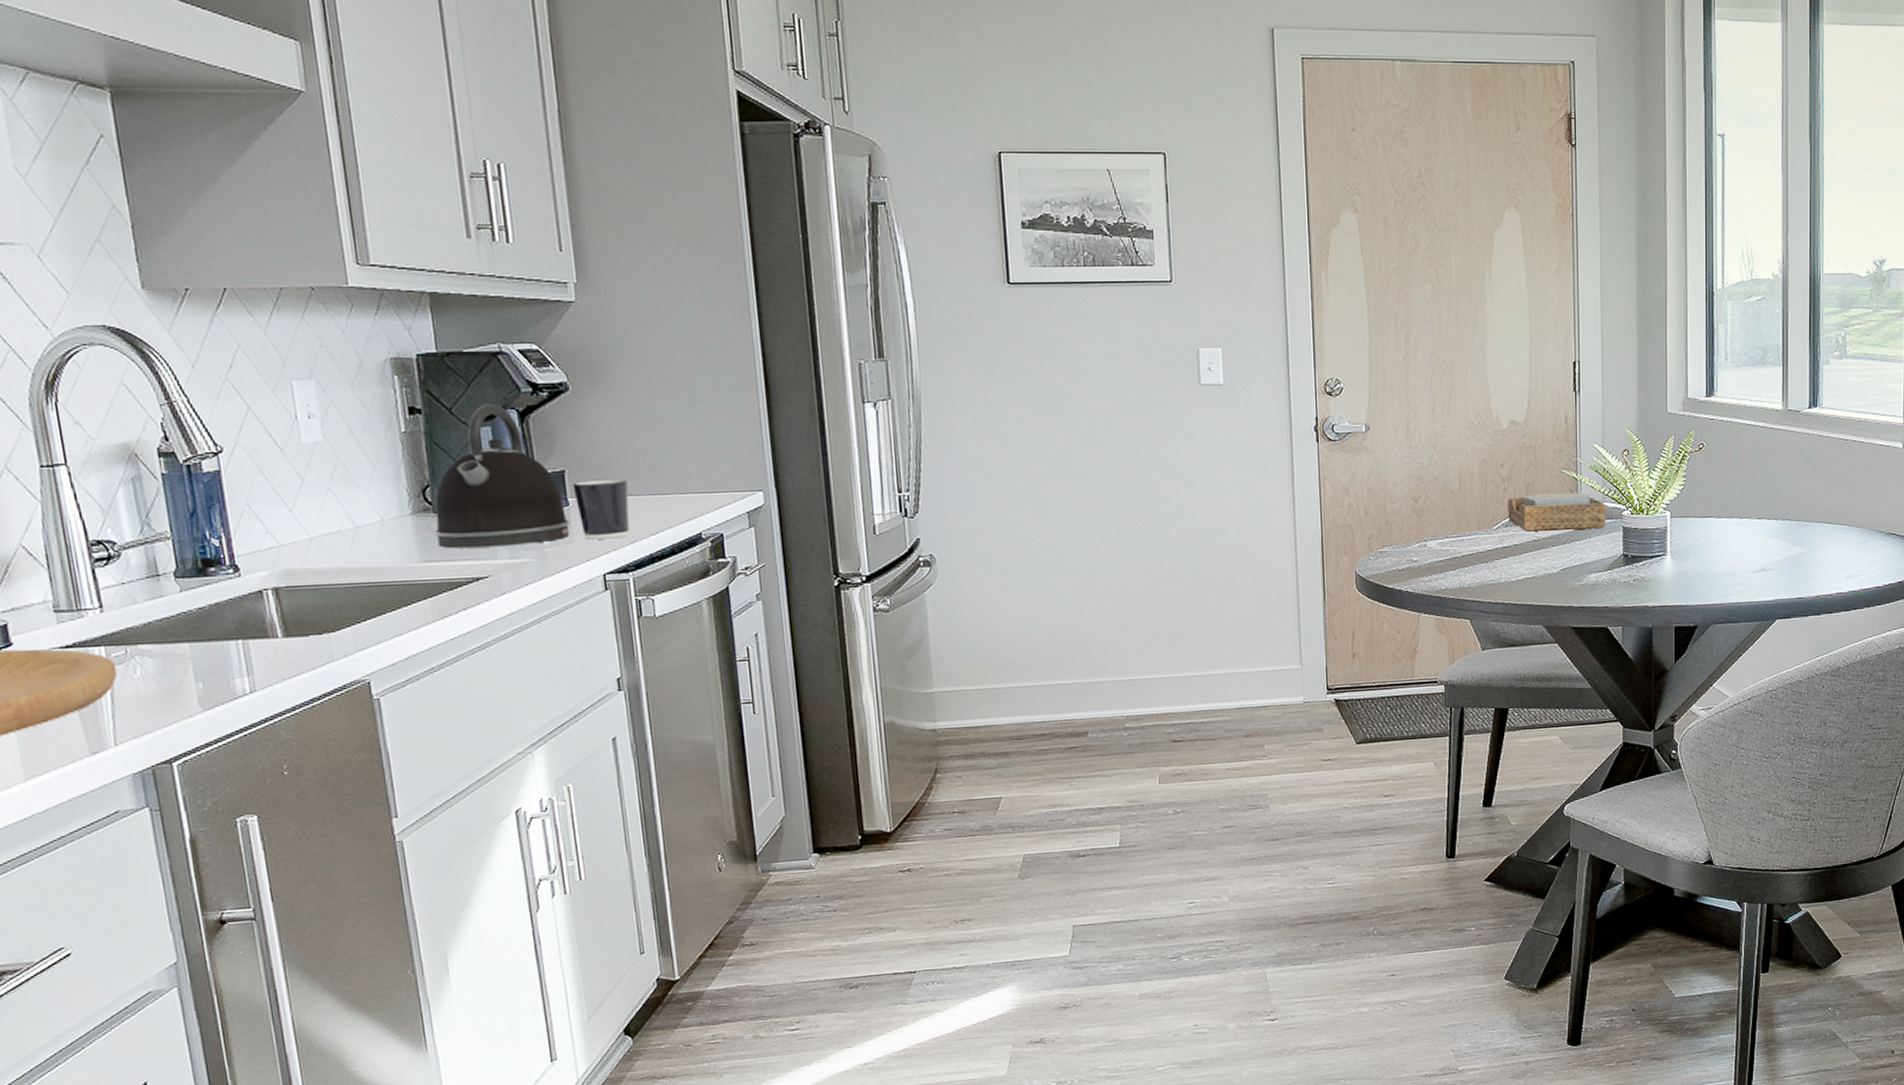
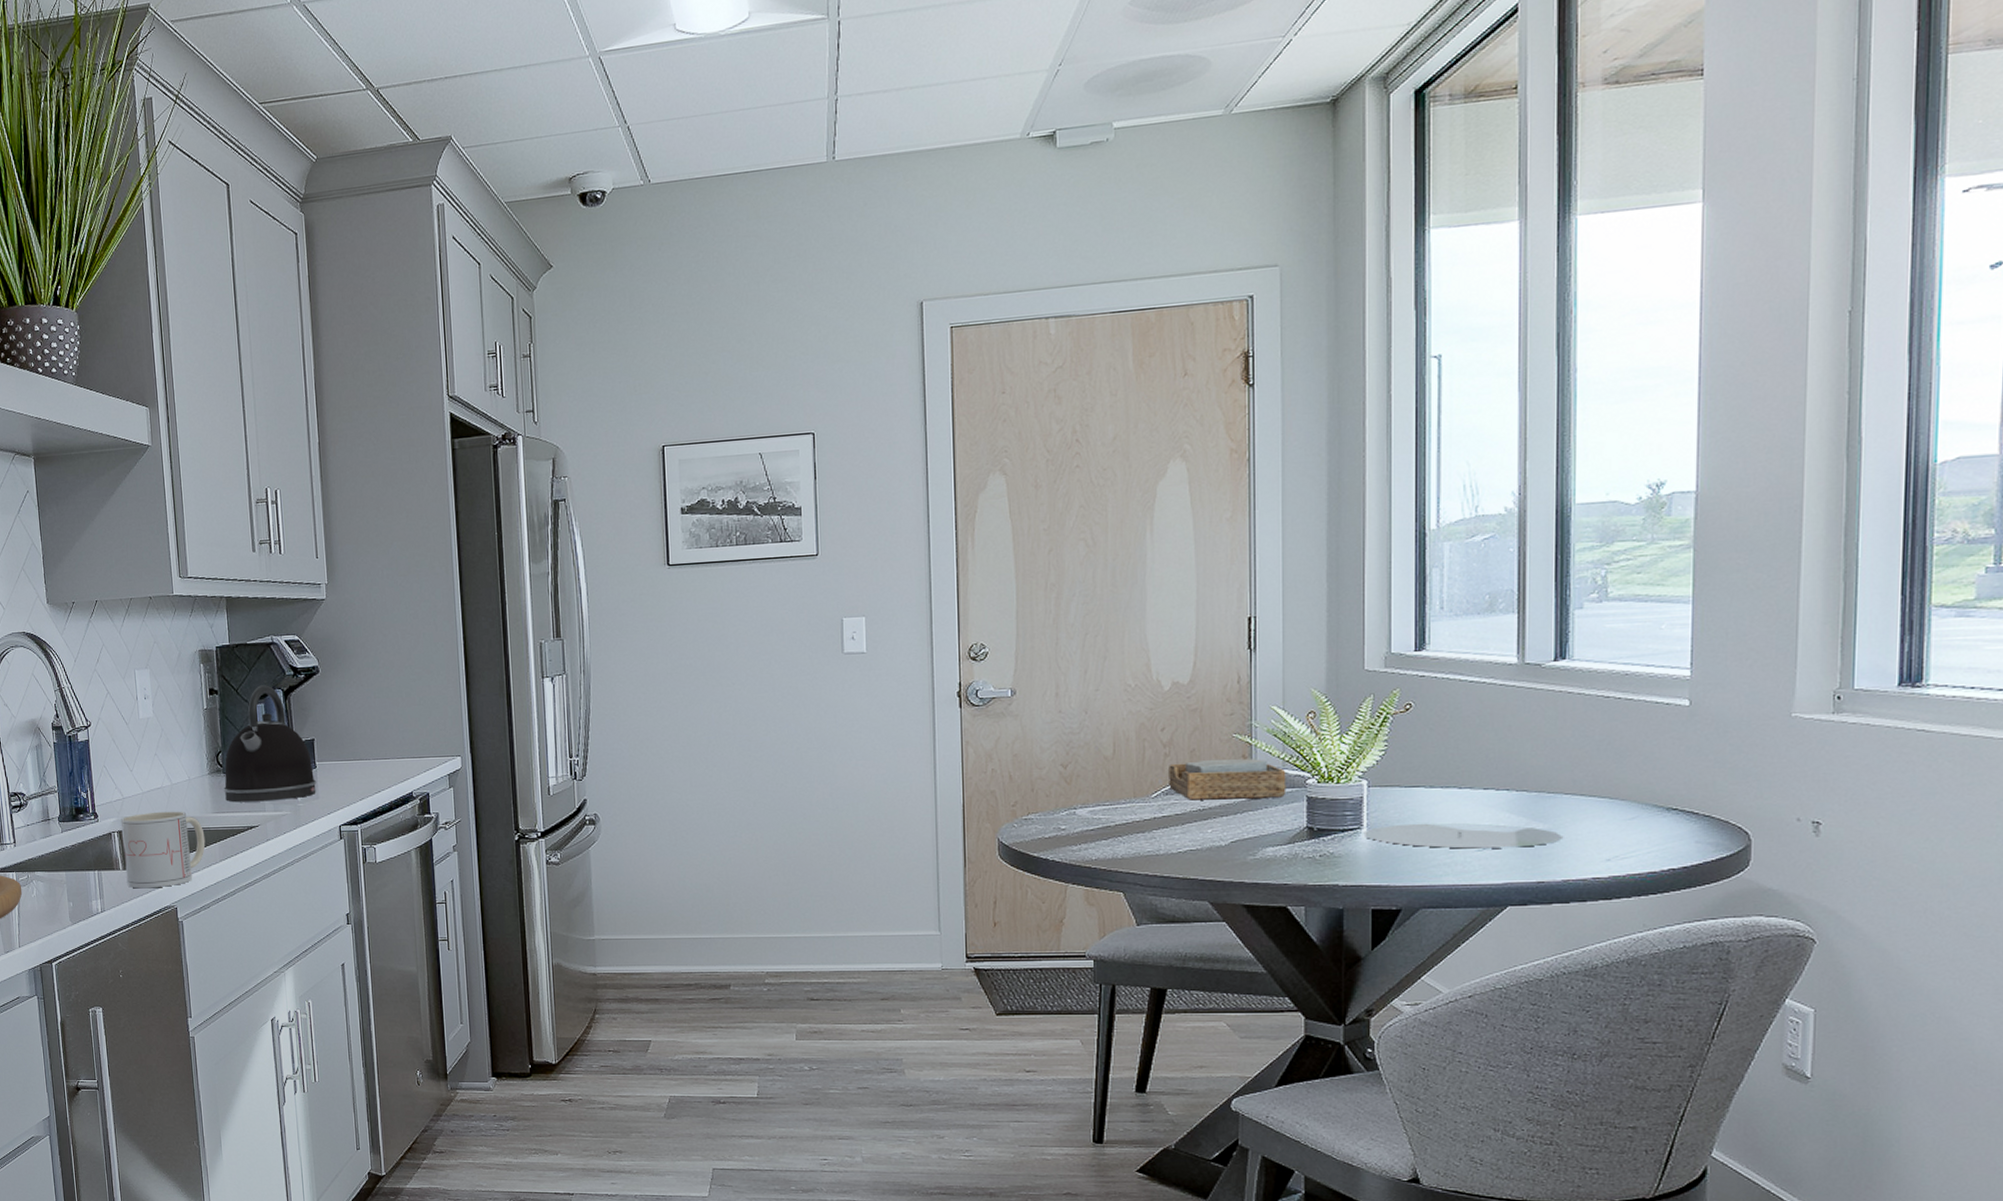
mug: none [276,560,411,661] -> present [120,811,206,889]
mug: present [572,478,630,540] -> none [319,745,360,797]
plate: none [1667,548,1816,571] -> present [1363,822,1564,849]

